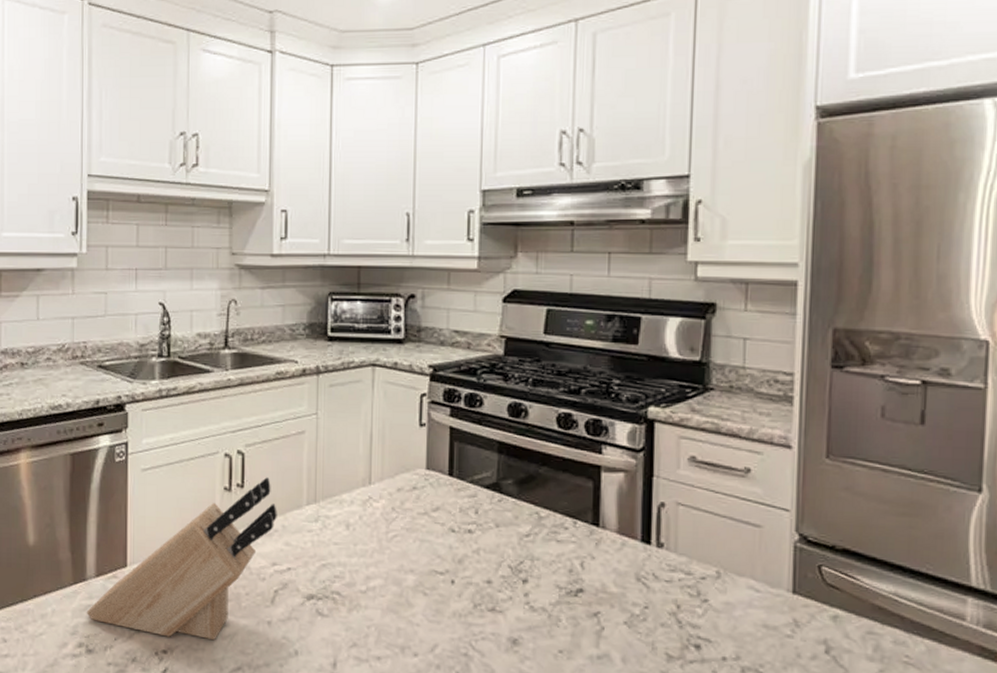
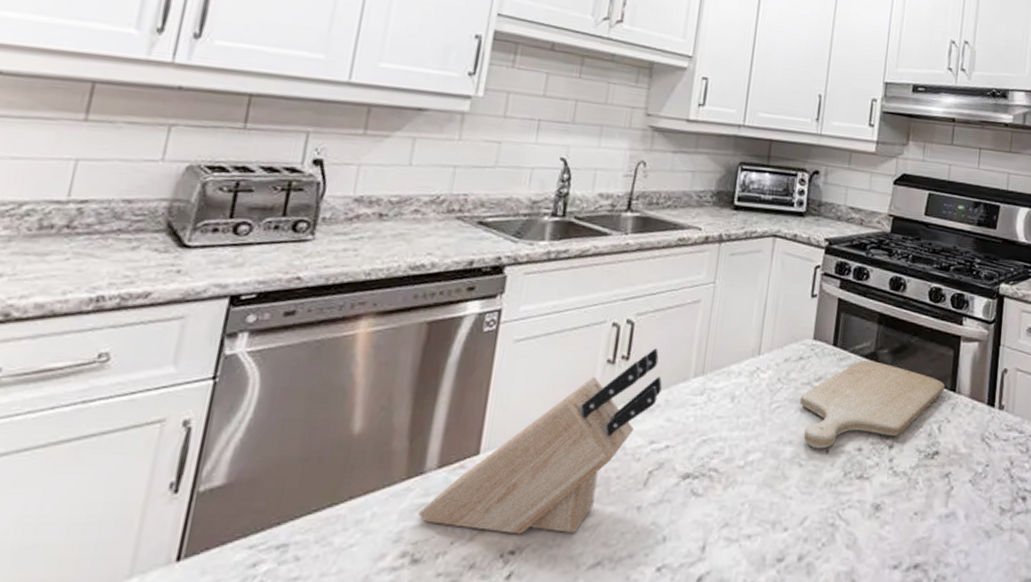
chopping board: none [417,491,586,579] -> present [799,360,946,449]

